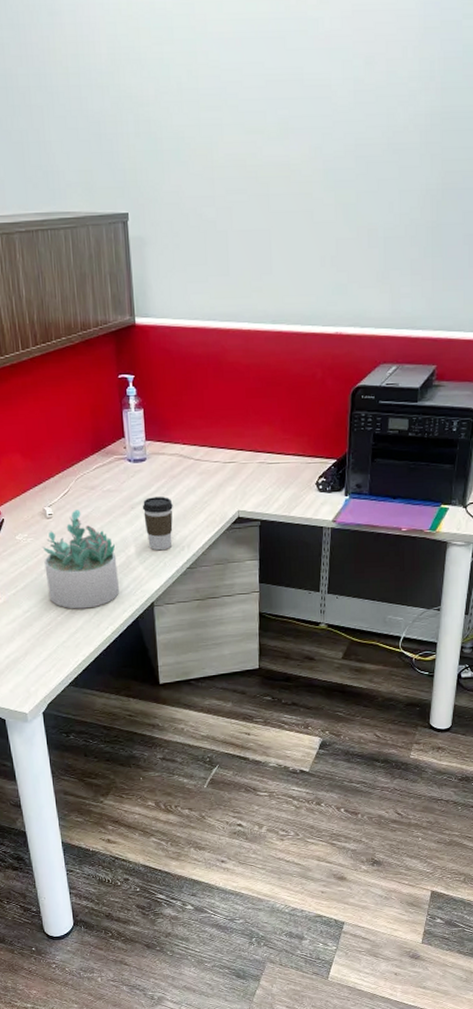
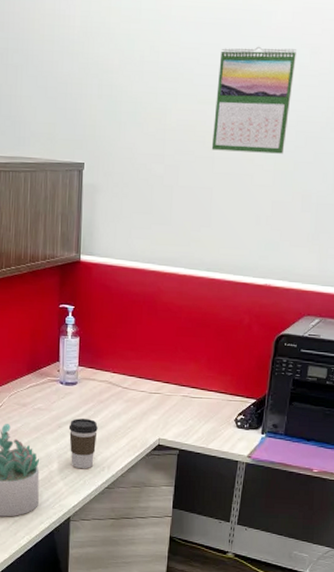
calendar: none [265,60,349,186] -> present [211,46,296,154]

